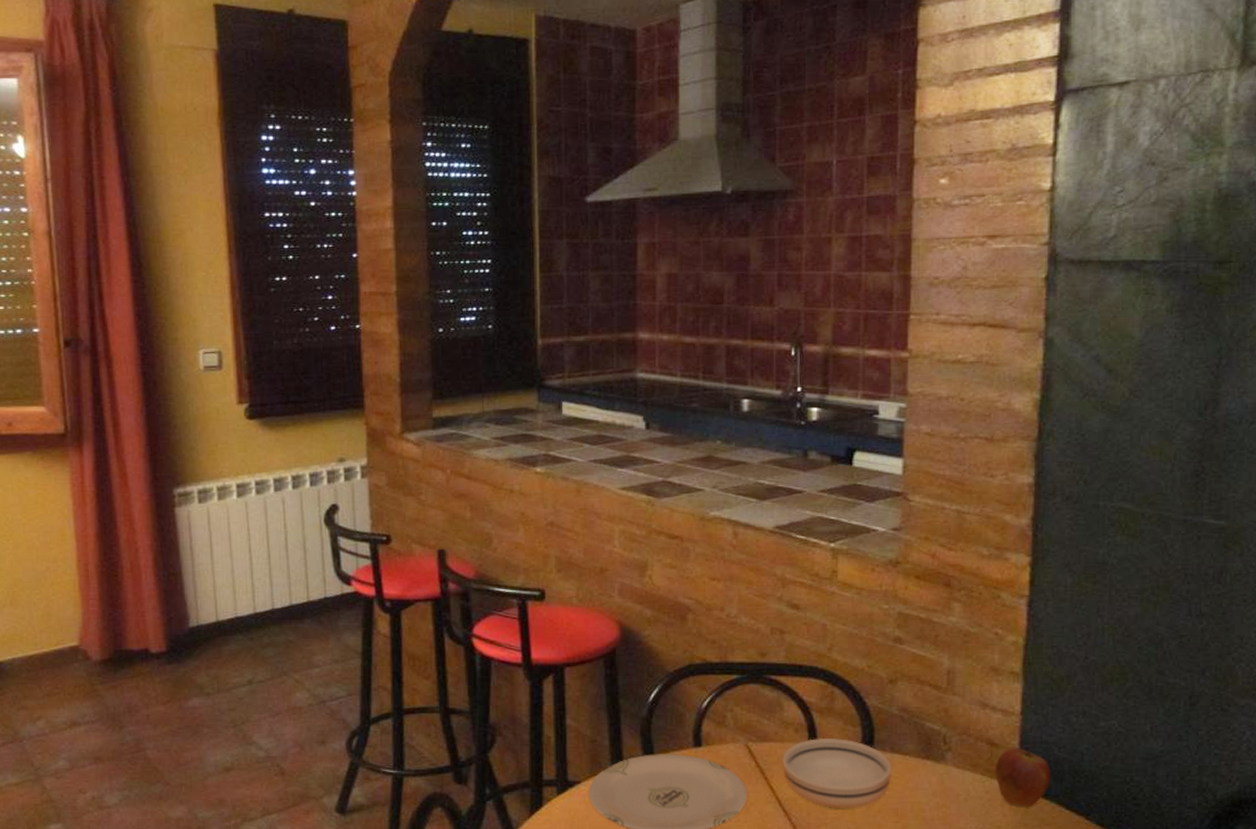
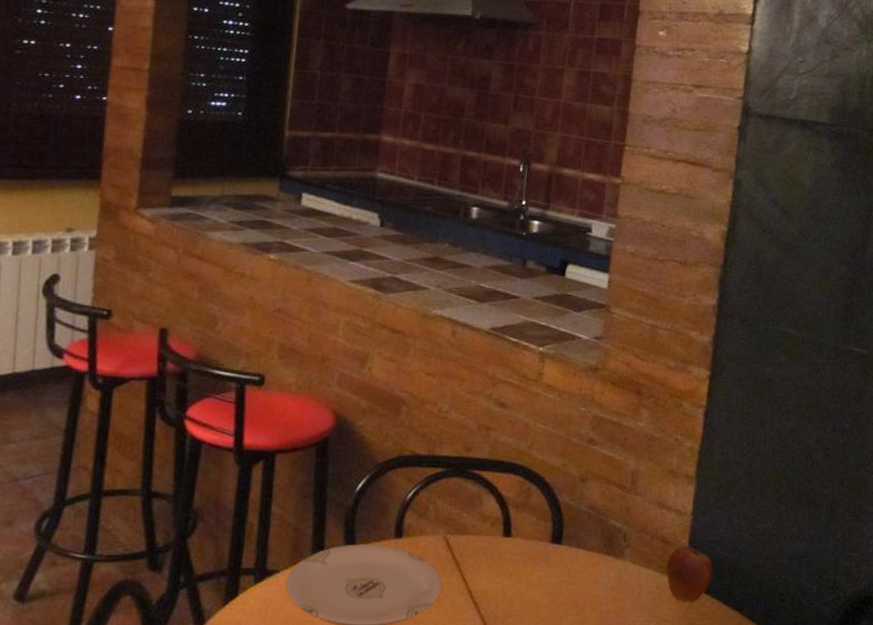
bowl: present [782,737,892,809] -> none [477,531,577,602]

